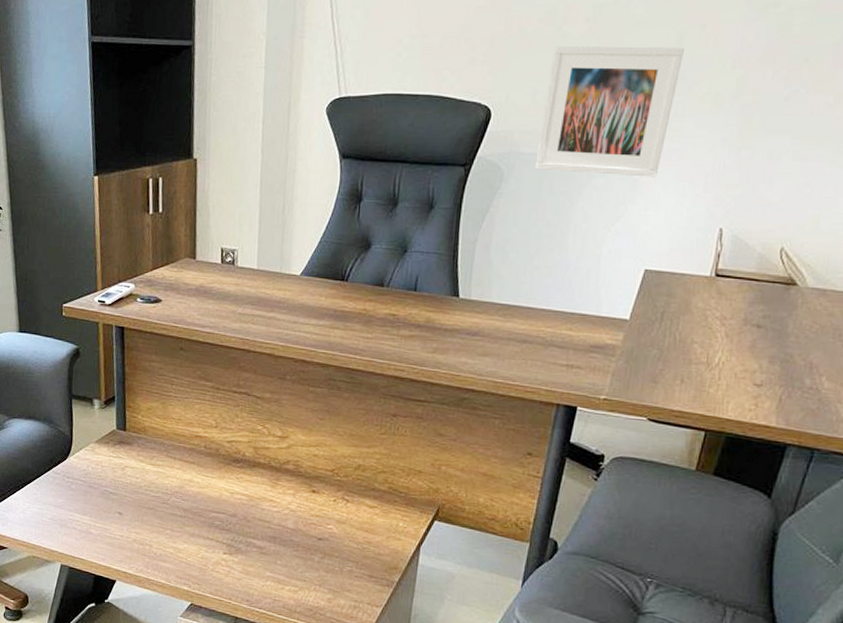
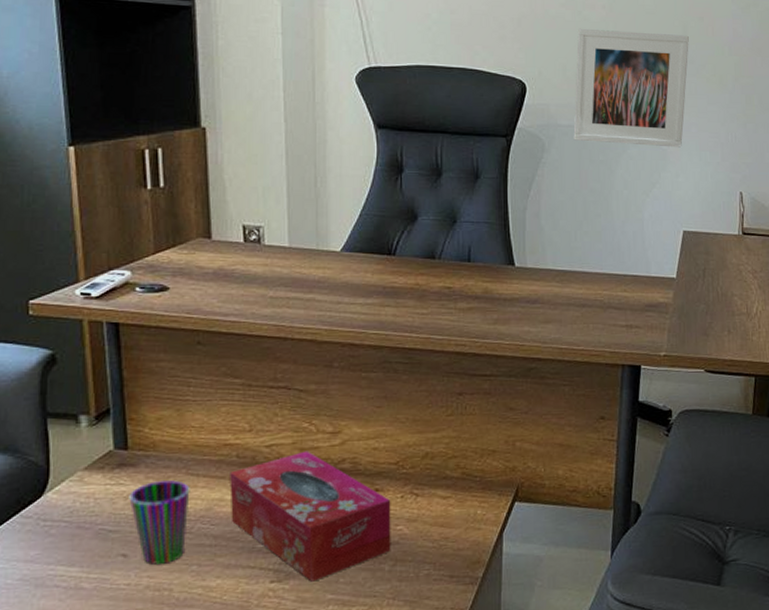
cup: none [125,459,169,525] -> present [129,480,190,565]
tissue box: none [197,449,325,559] -> present [230,451,391,582]

